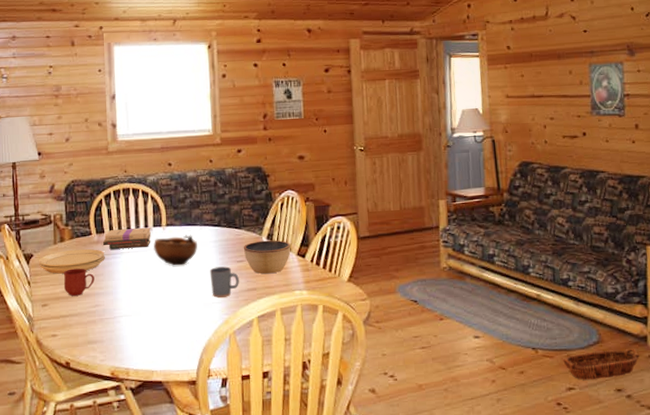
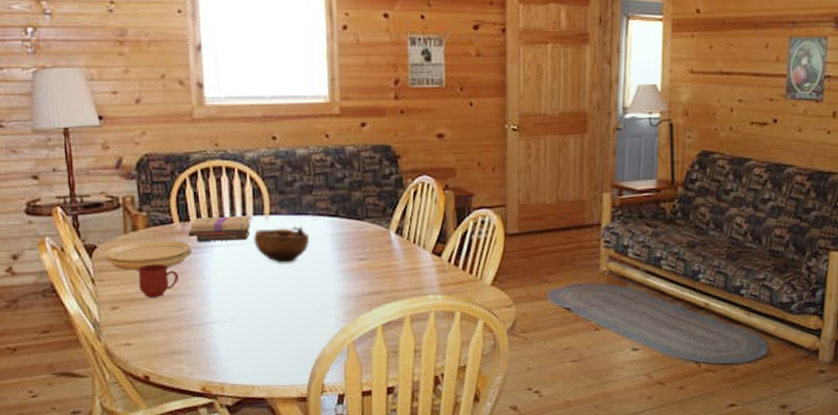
mug: present [209,266,239,298] -> none [324,265,361,302]
bowl: present [243,240,291,274] -> none [366,235,425,275]
basket: present [562,348,639,380] -> none [726,362,808,396]

